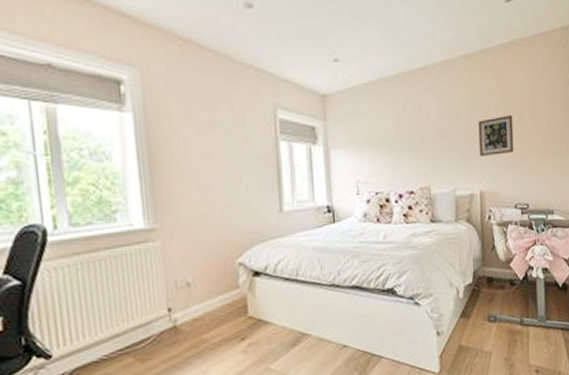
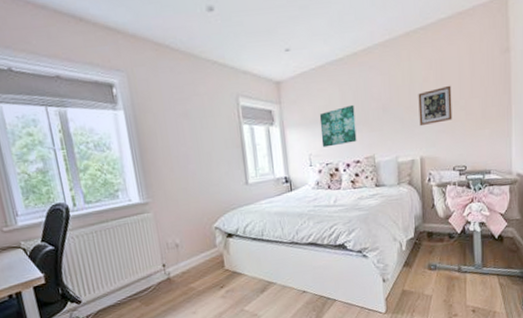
wall art: none [369,127,411,174] -> present [319,104,357,148]

